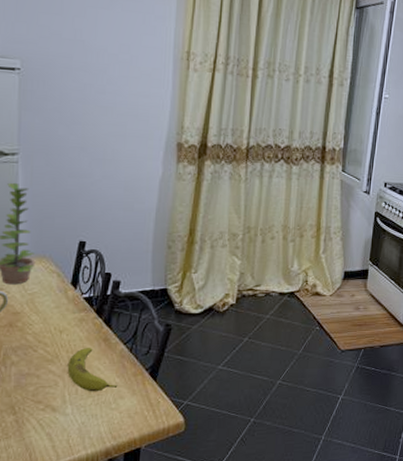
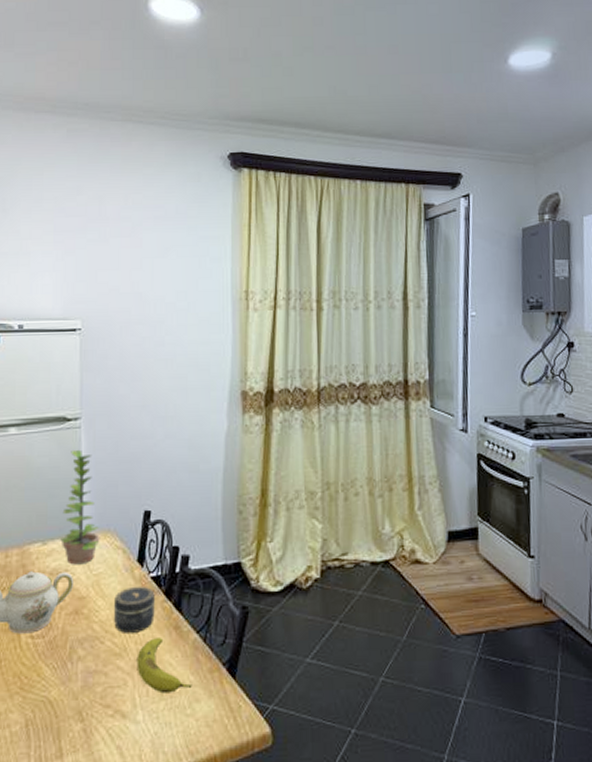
jar: none [46,305,87,343] -> present [113,586,155,633]

